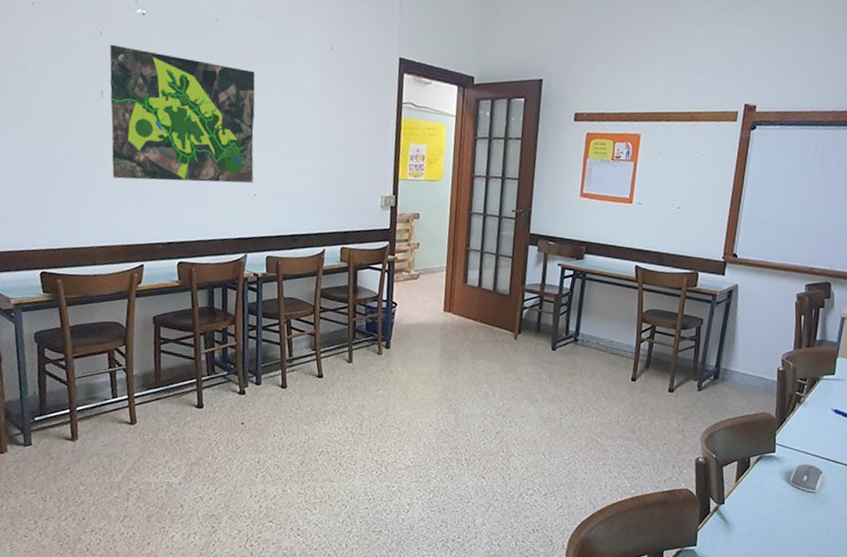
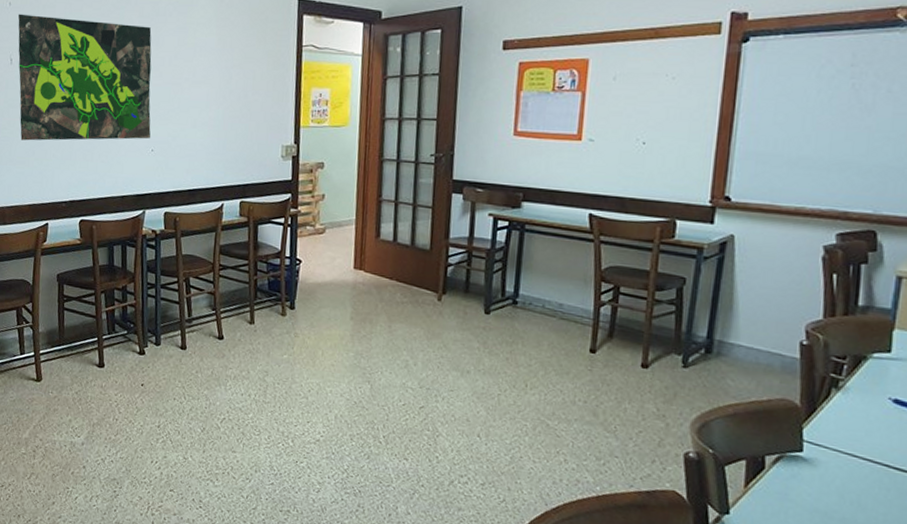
computer mouse: present [789,463,826,493] -> none [827,469,885,510]

